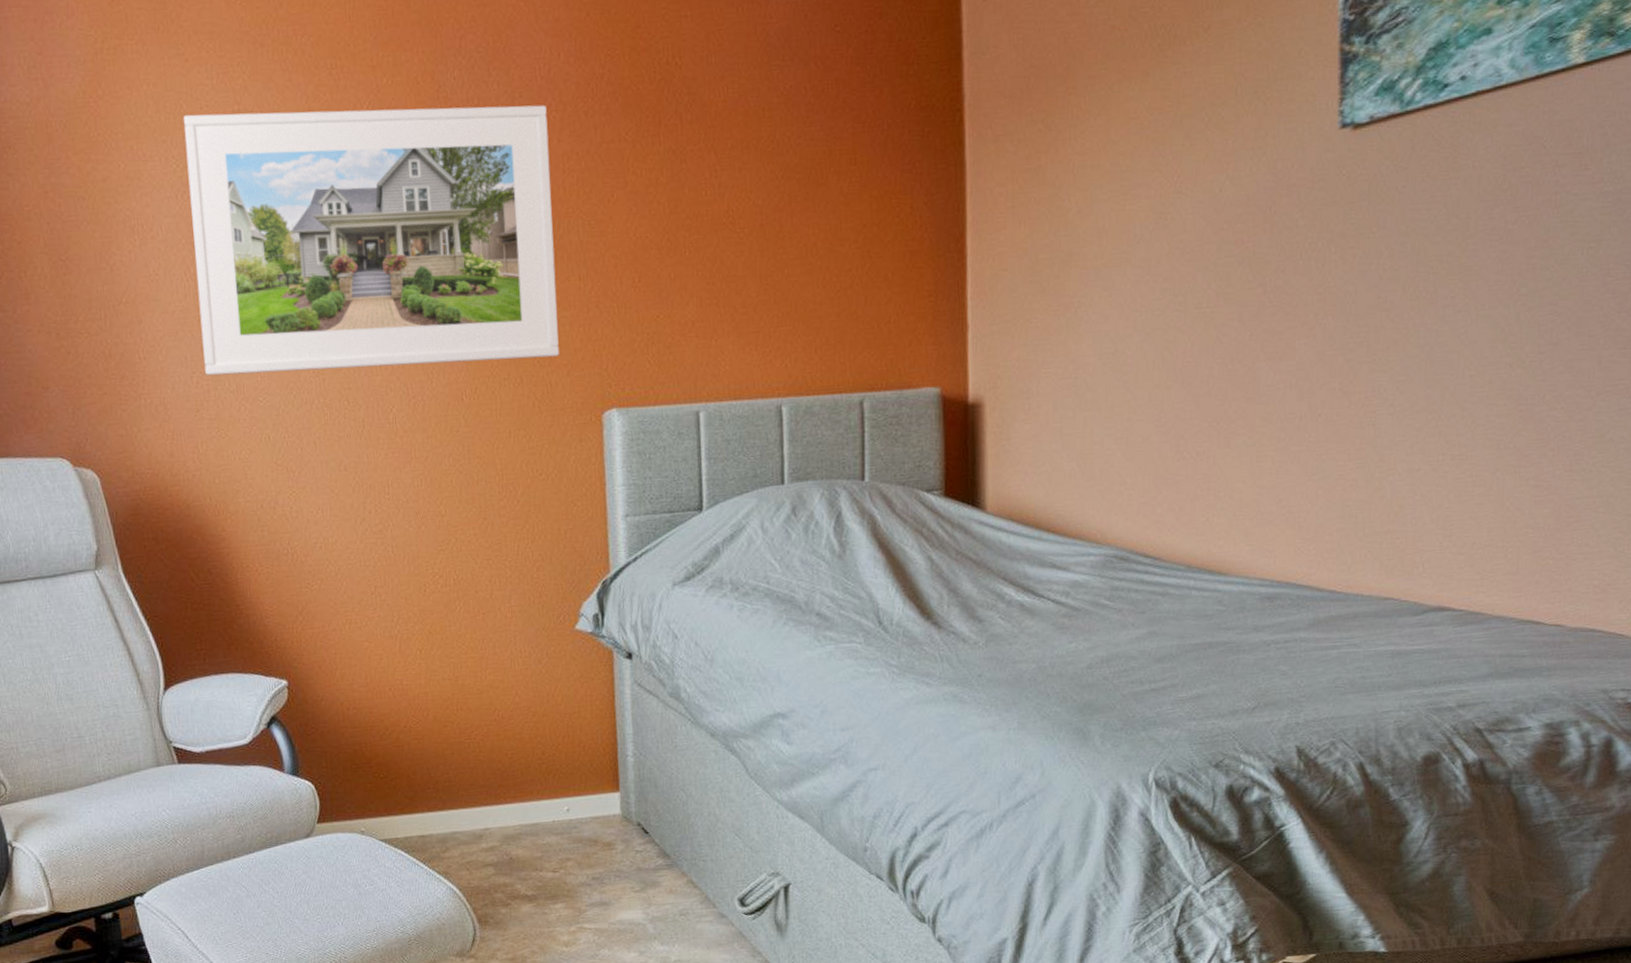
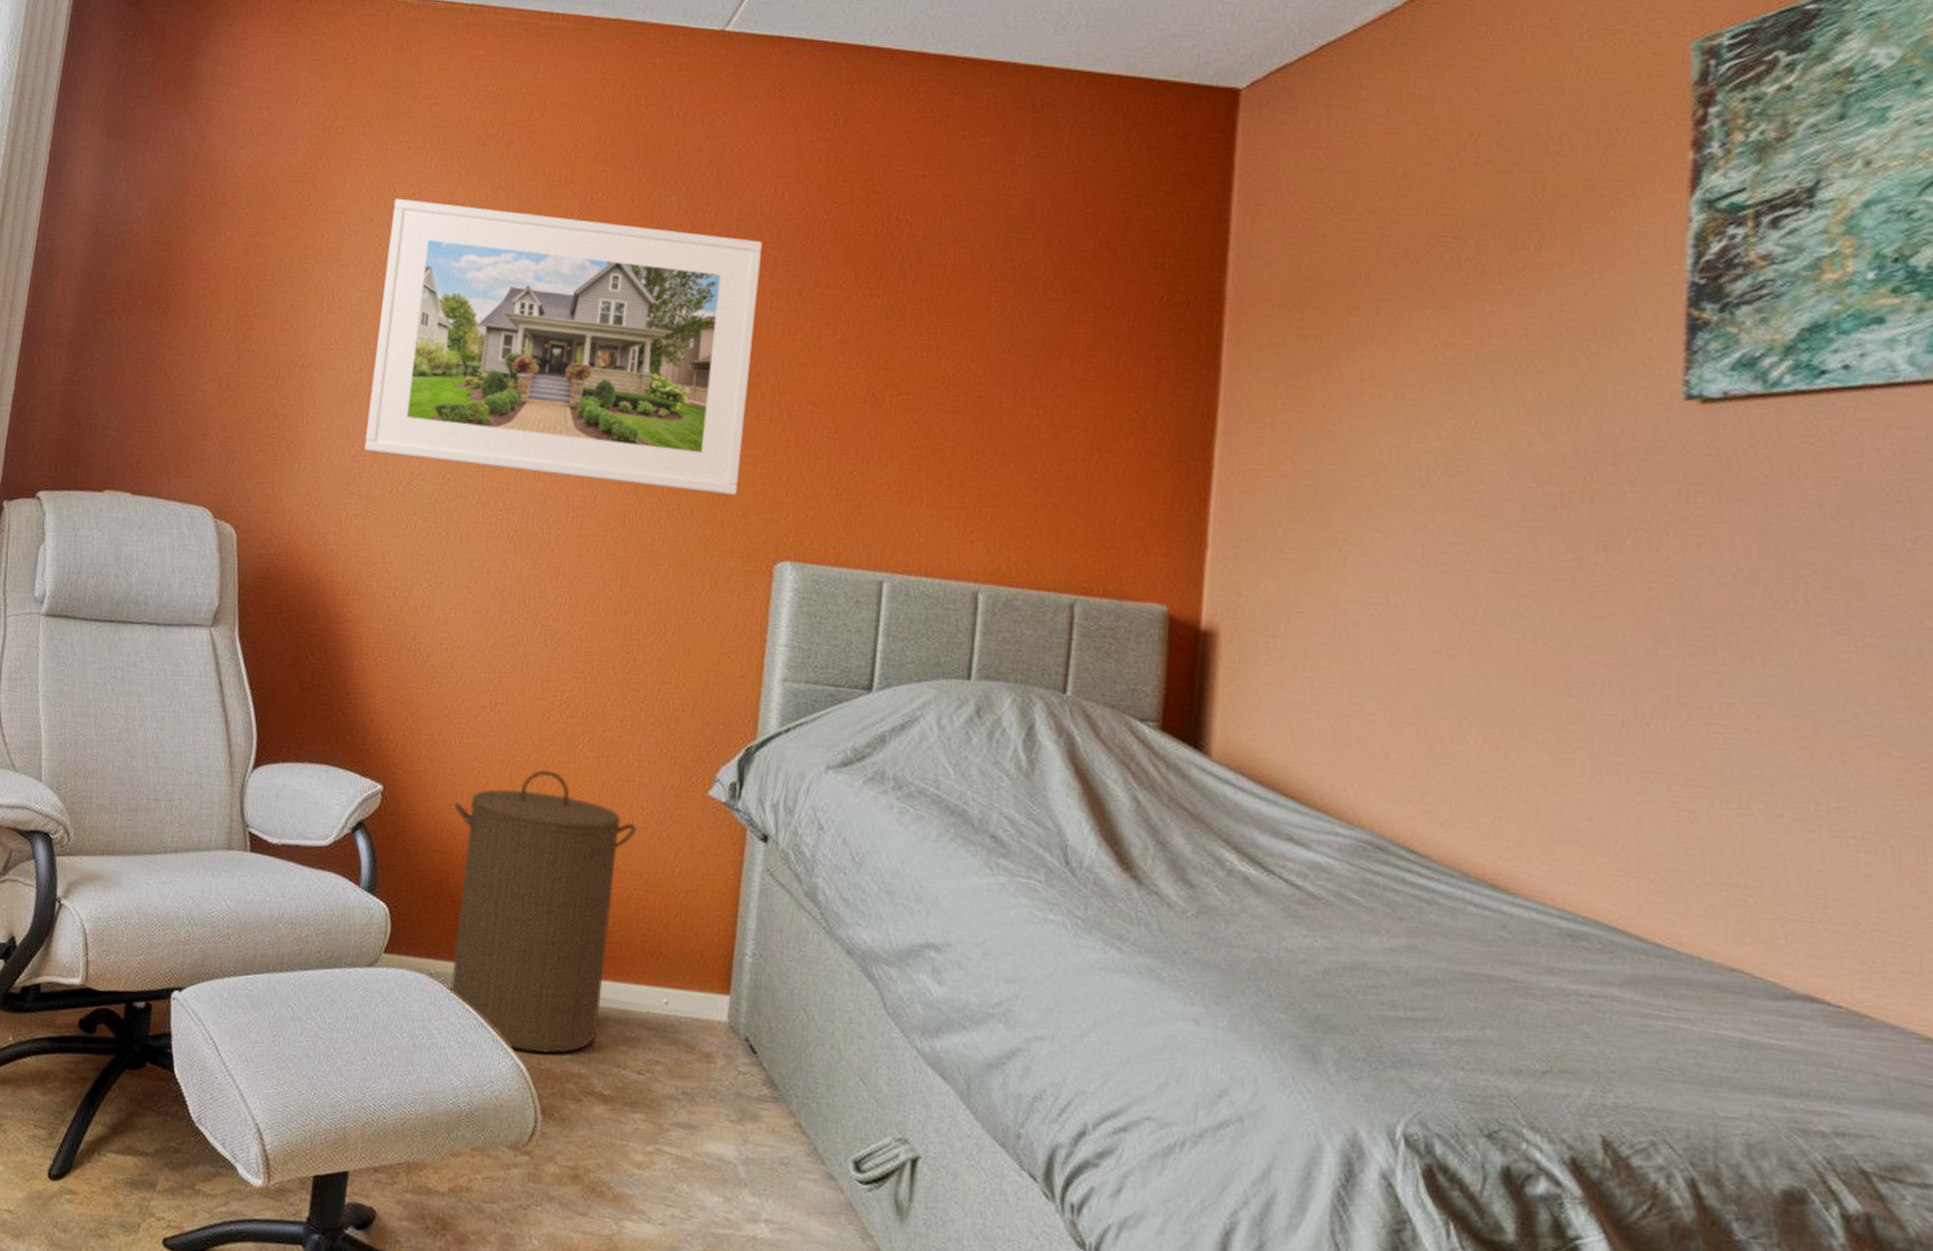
laundry hamper: none [354,636,519,877] -> present [450,769,637,1054]

